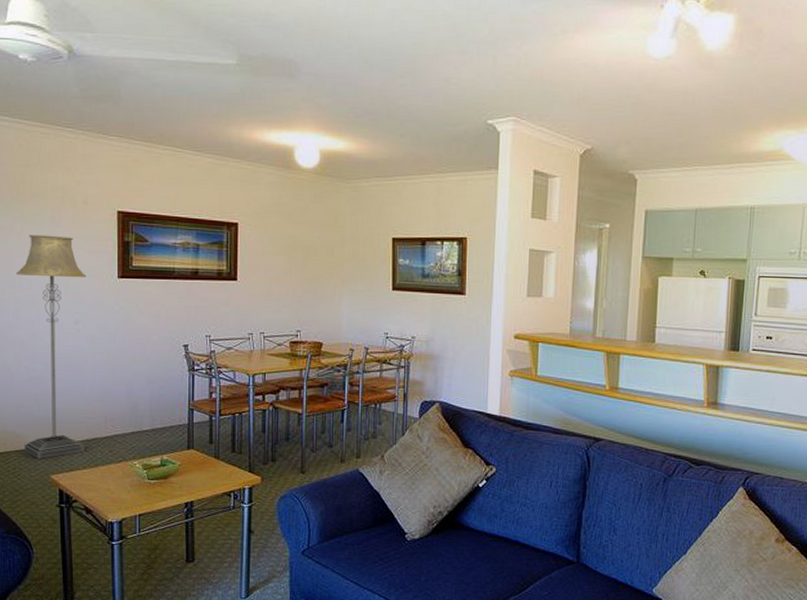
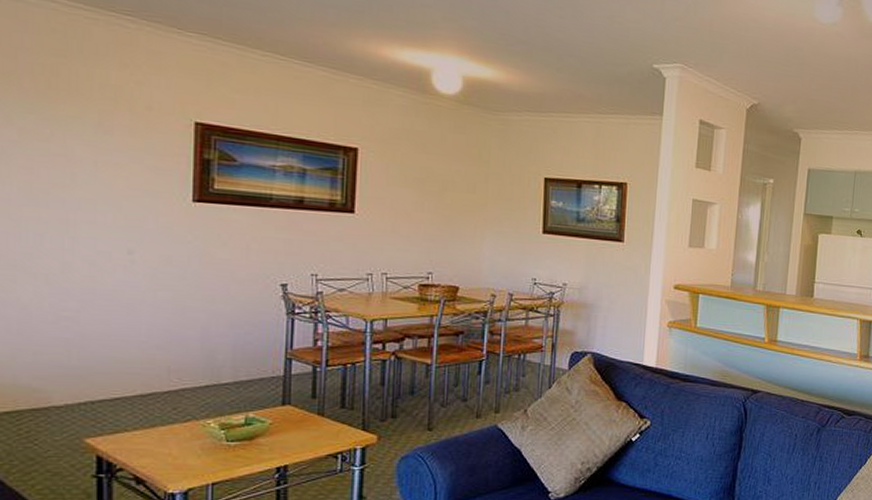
floor lamp: present [17,234,87,459] -> none [42,141,147,419]

